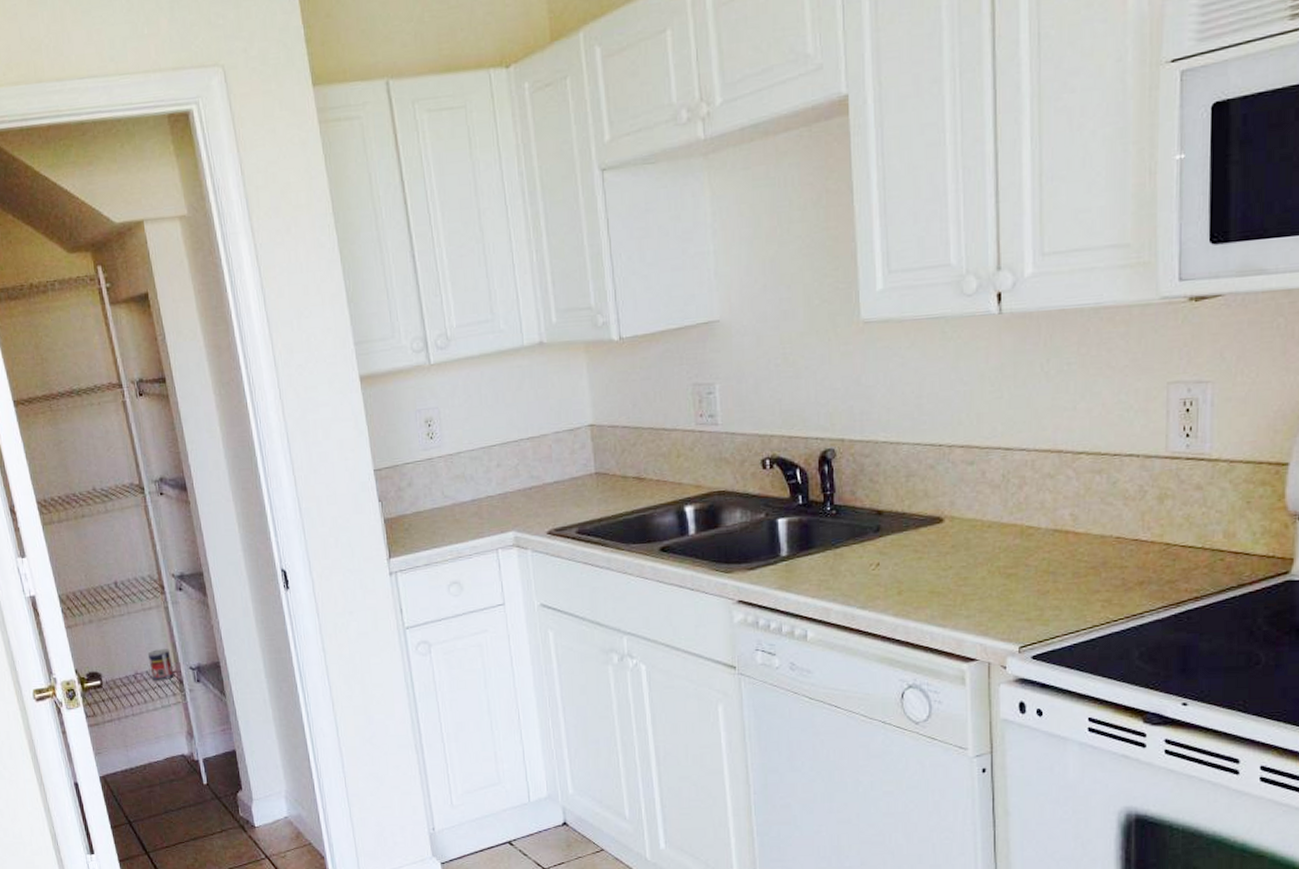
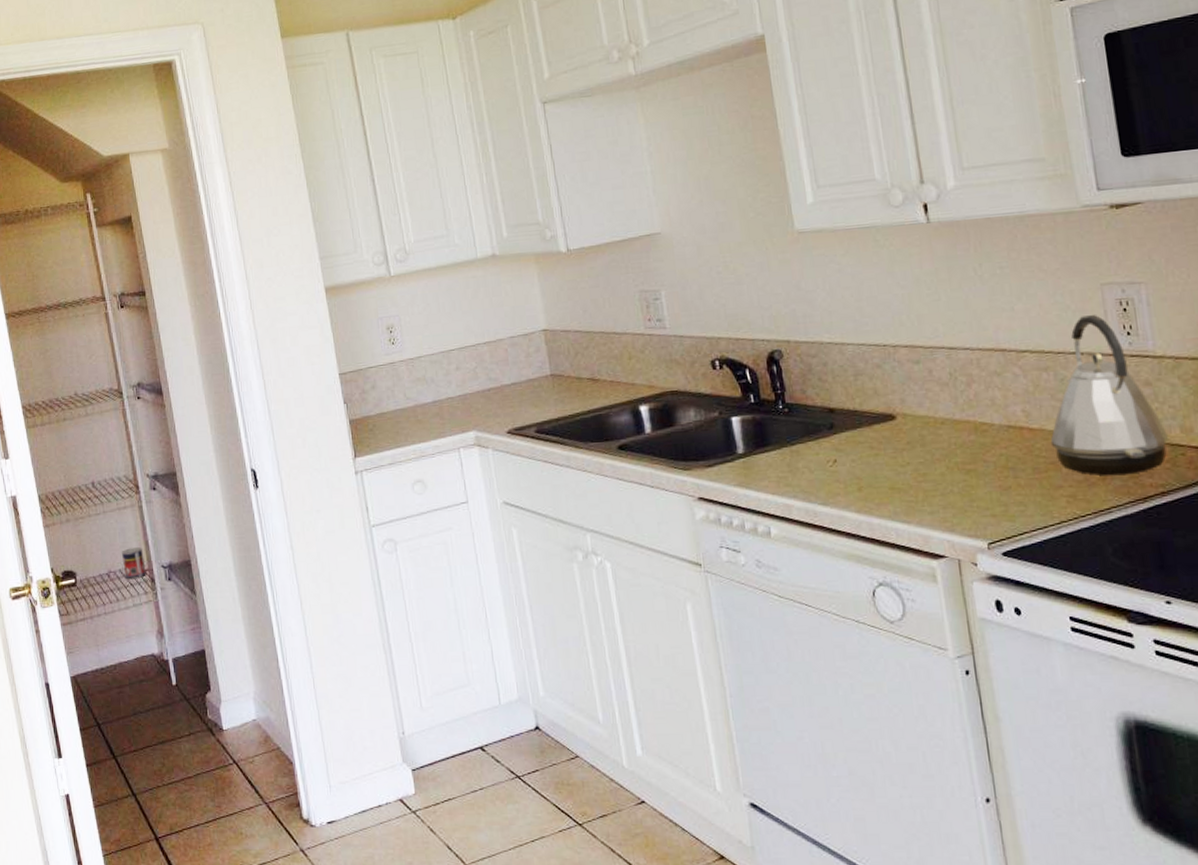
kettle: none [1094,414,1211,581] -> present [1050,314,1170,476]

